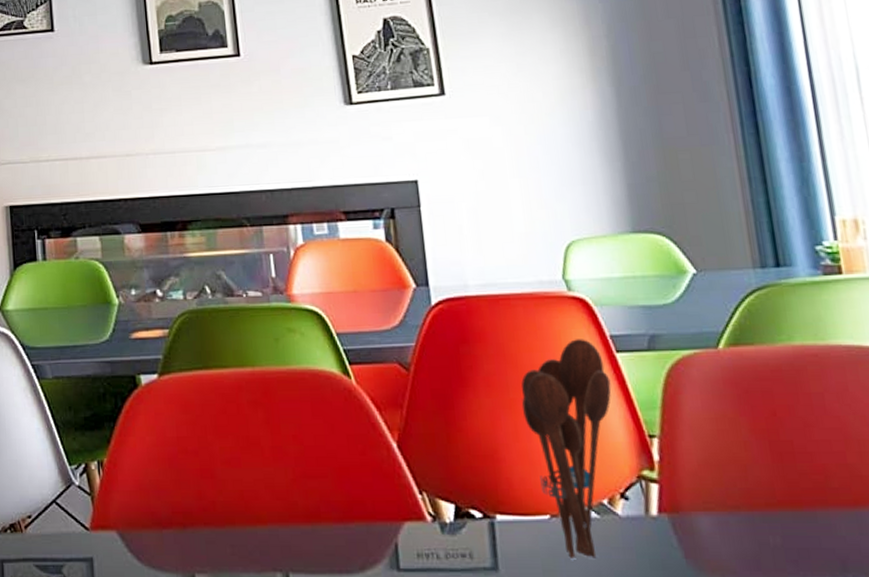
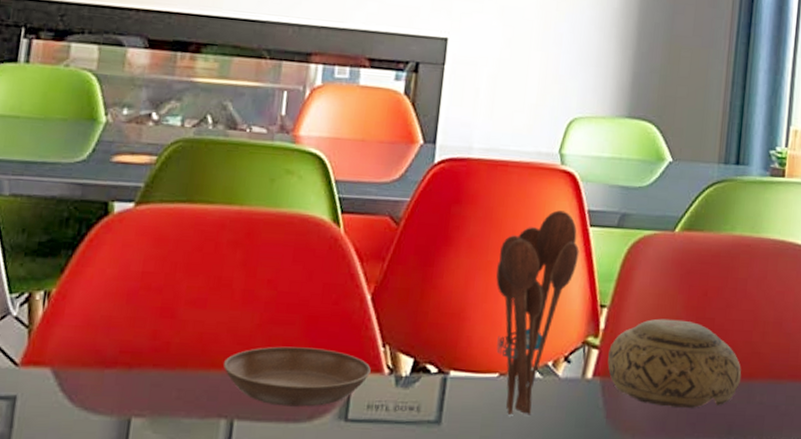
saucer: none [268,499,413,558] -> present [224,346,371,407]
bowl: none [670,445,845,543] -> present [607,318,742,408]

